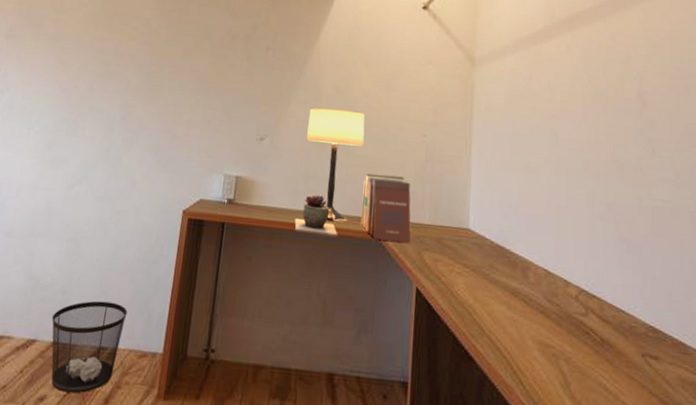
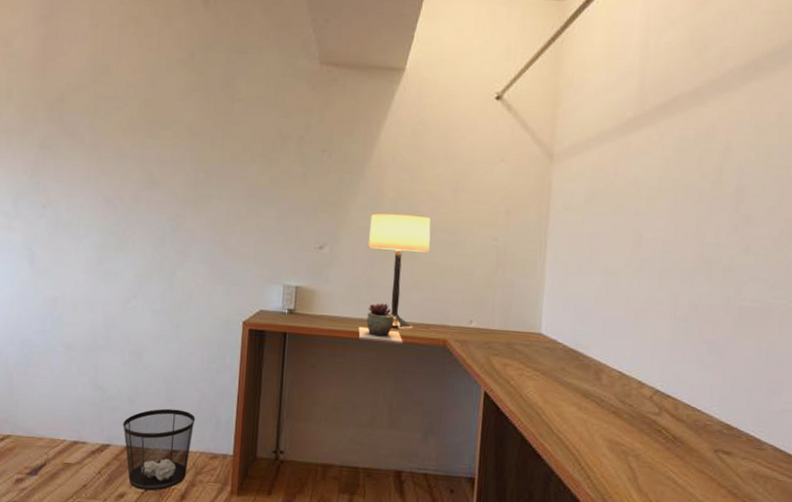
books: present [361,173,411,243] -> none [427,279,480,349]

